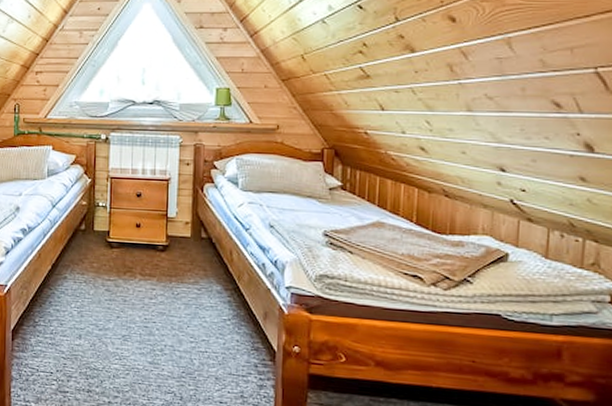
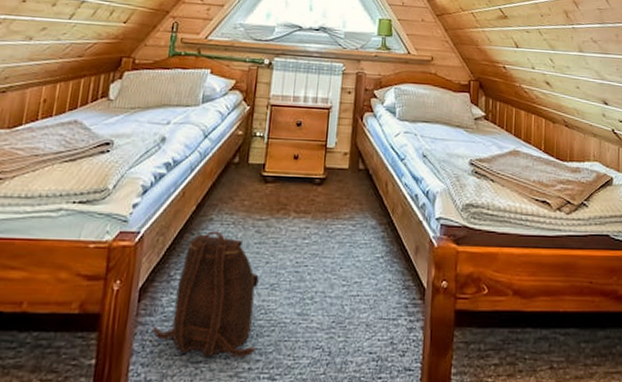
backpack: none [25,287,114,393] -> present [152,231,259,358]

